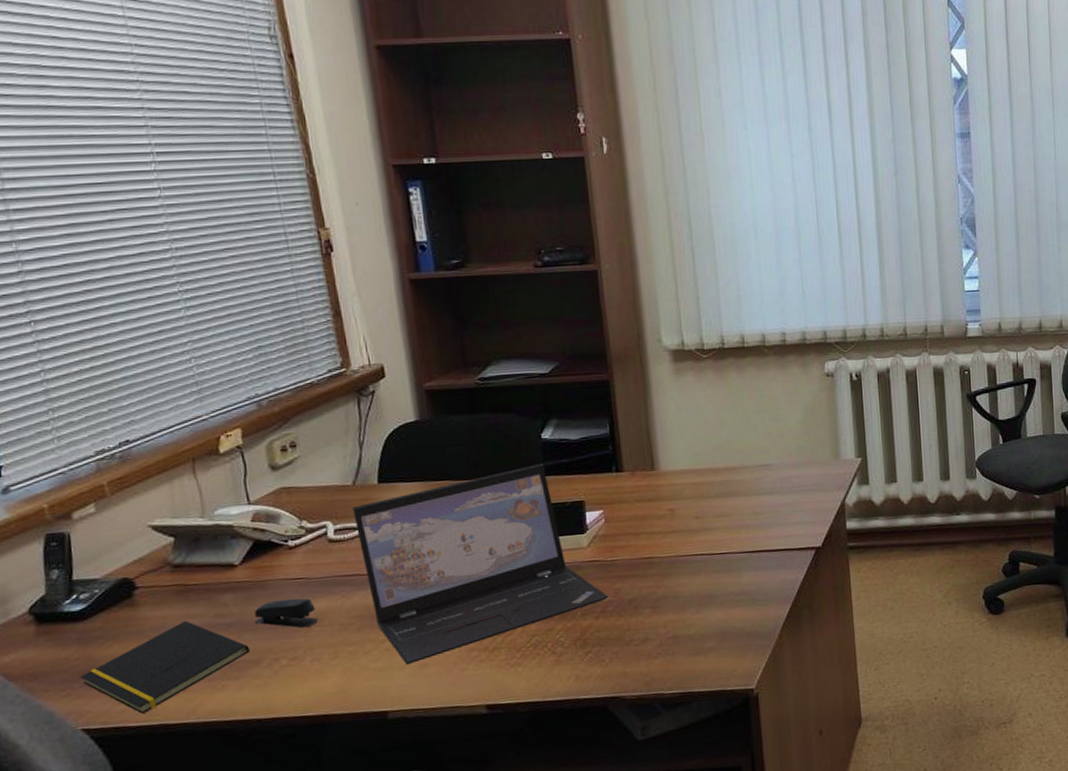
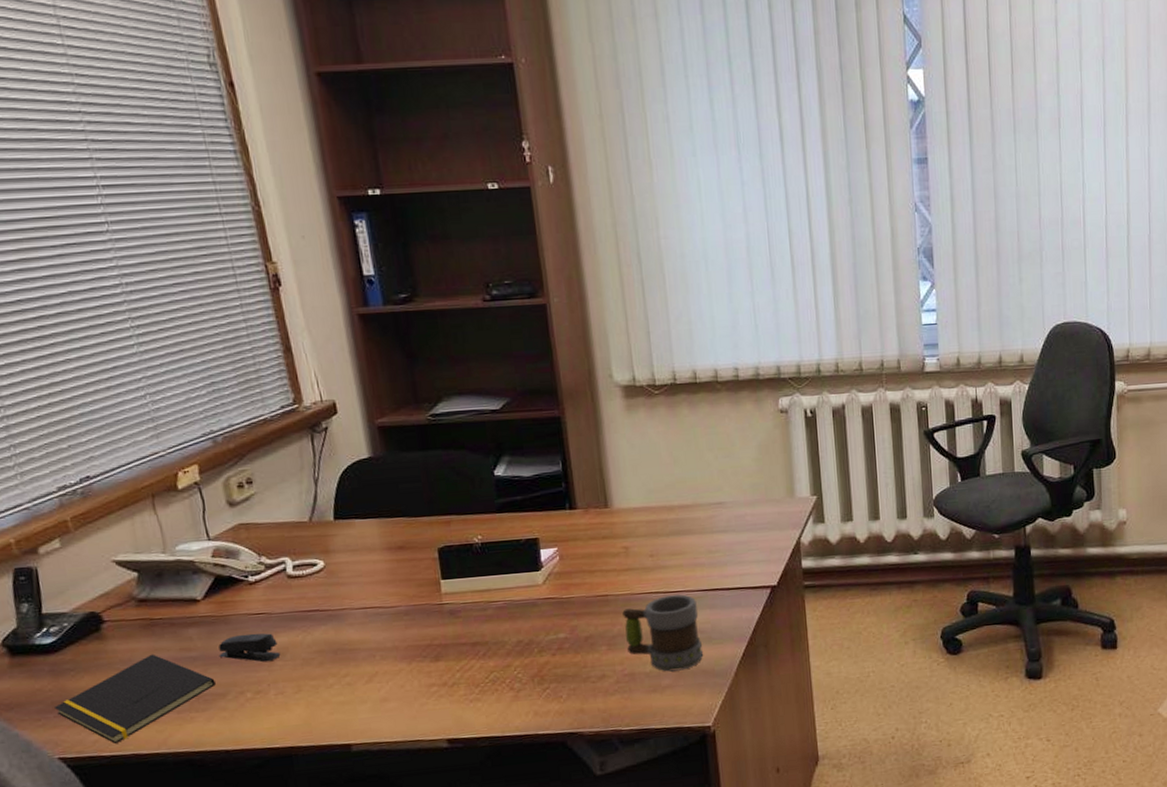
laptop: present [353,463,609,665] -> none [310,500,566,700]
mug: none [667,556,748,634] -> present [622,594,704,672]

